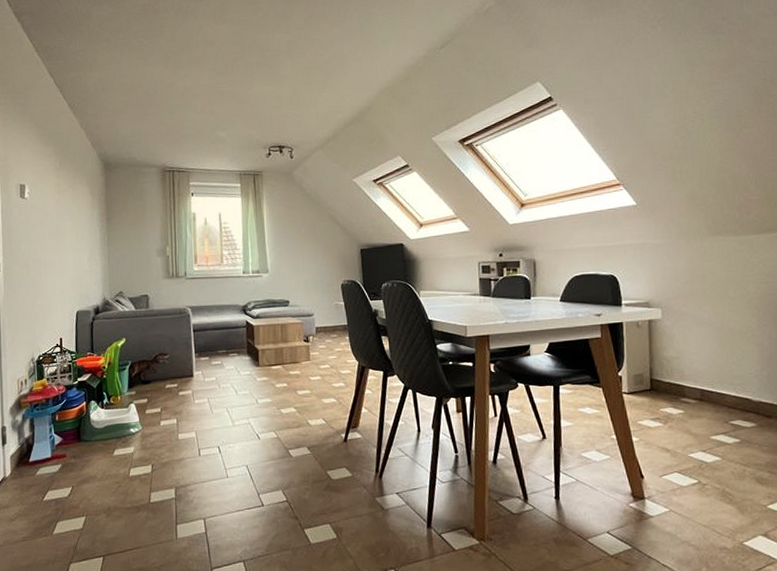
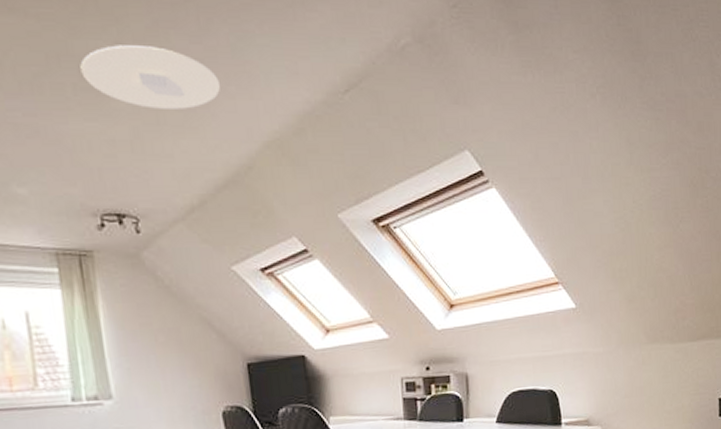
ceiling light: none [262,32,351,74] -> present [80,45,220,109]

